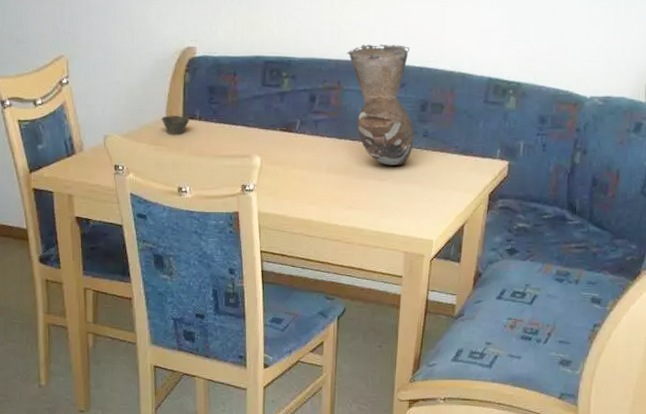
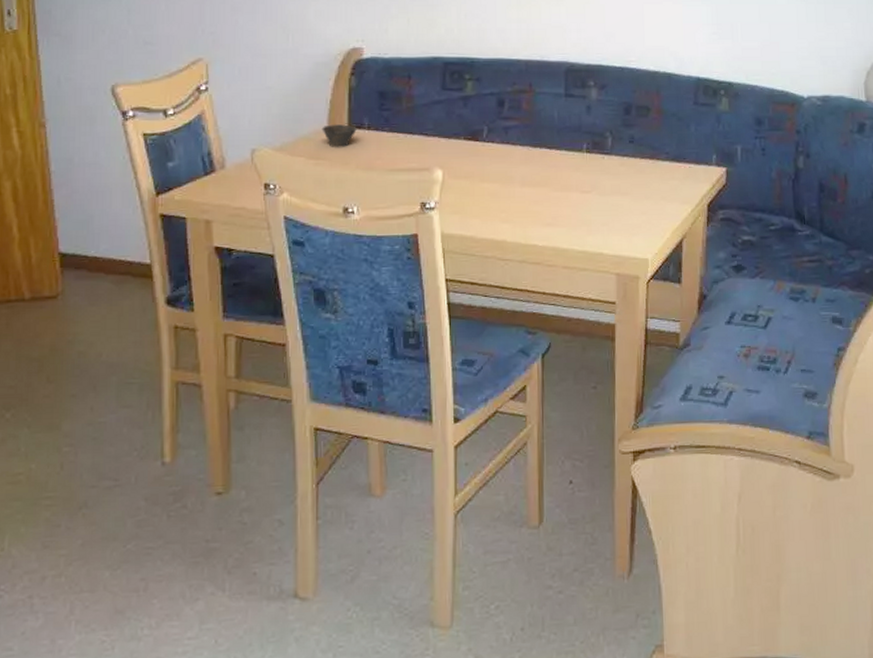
vase: present [346,44,414,166] -> none [537,43,619,176]

